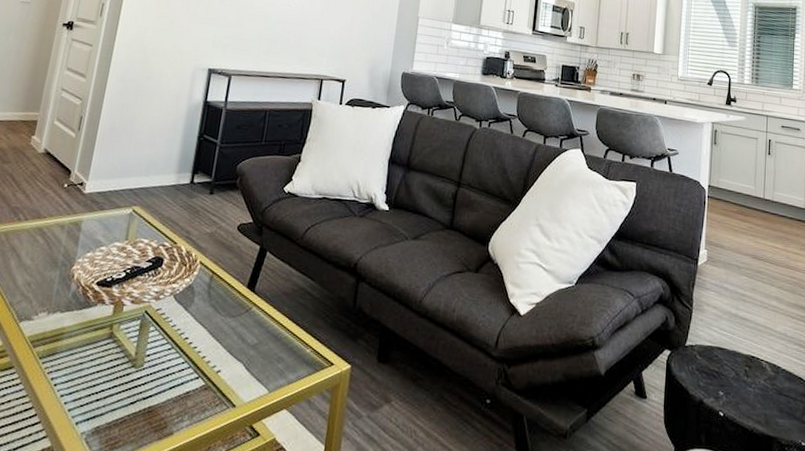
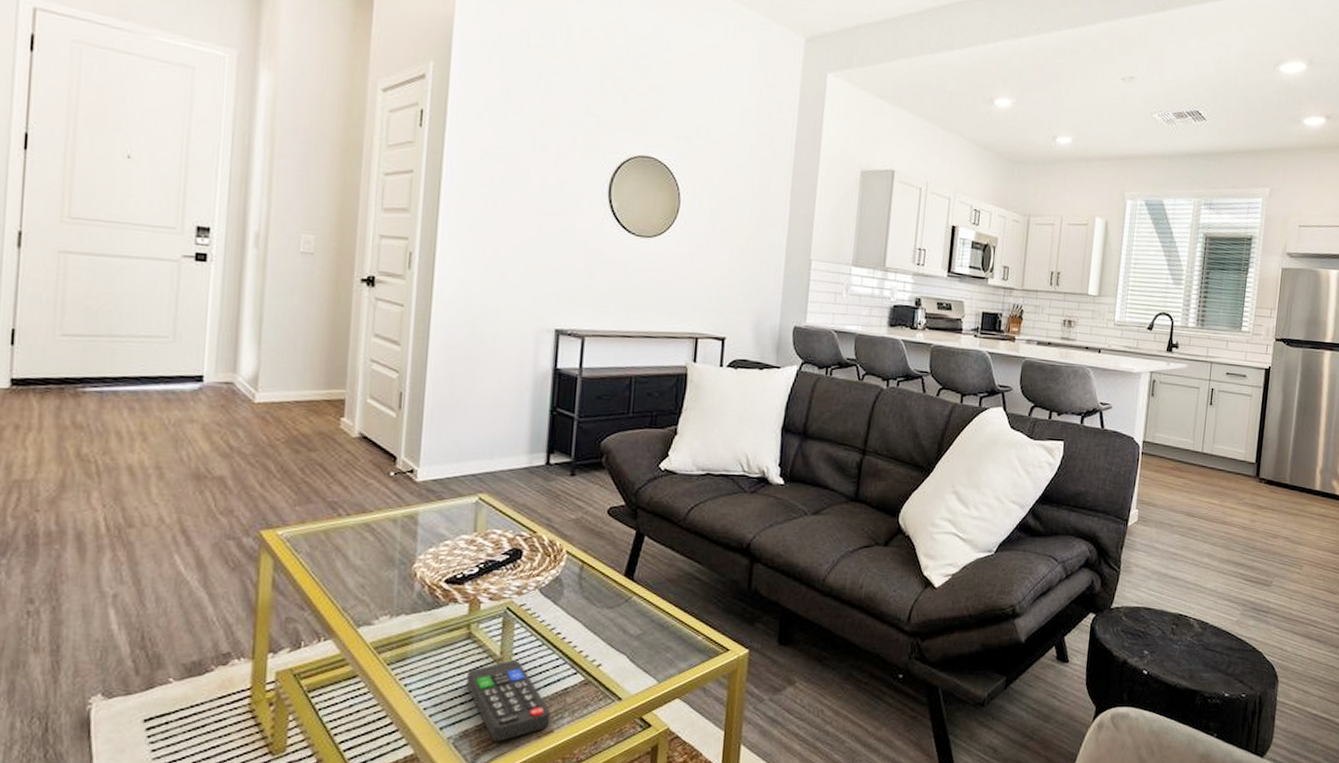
remote control: none [103,361,173,441] -> present [467,660,551,742]

